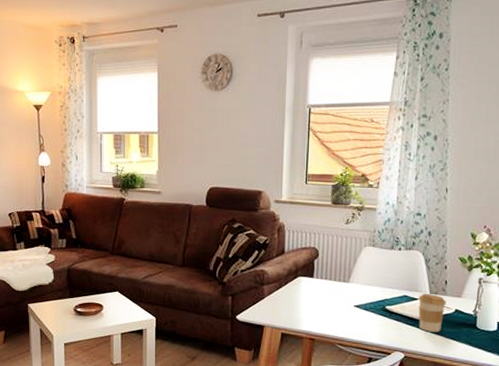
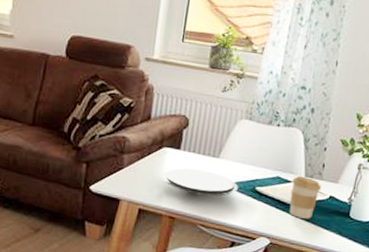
plate: none [300,294,370,318] -> present [162,168,239,196]

